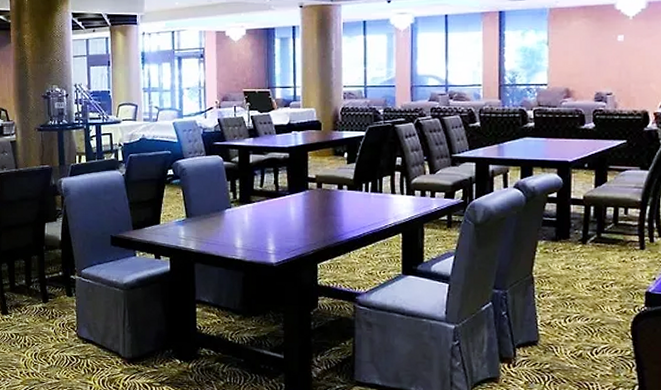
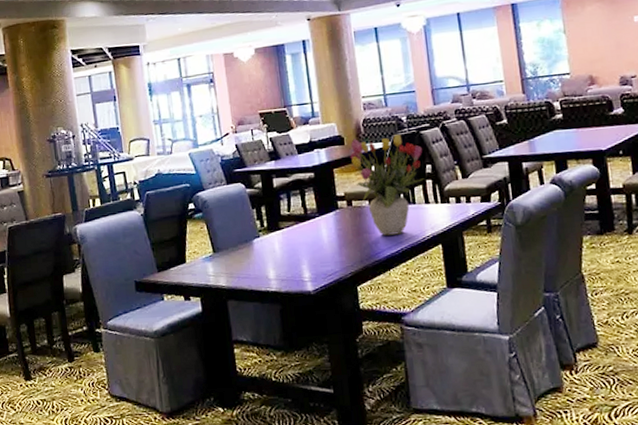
flower arrangement: none [325,125,396,220] -> present [350,134,425,236]

